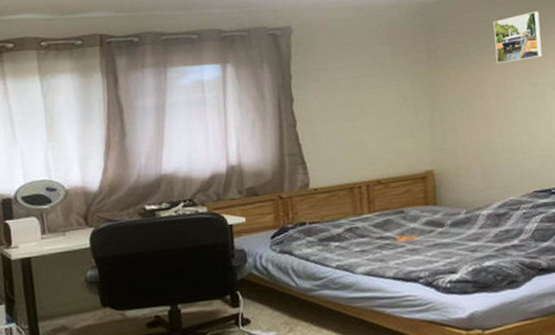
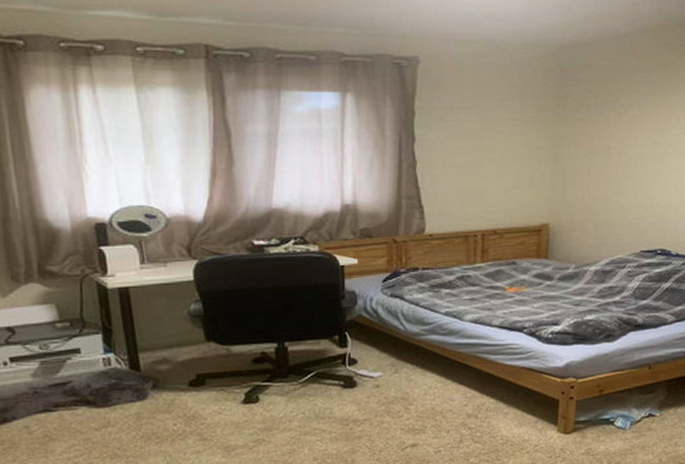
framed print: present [493,11,542,64] -> none [624,65,672,119]

